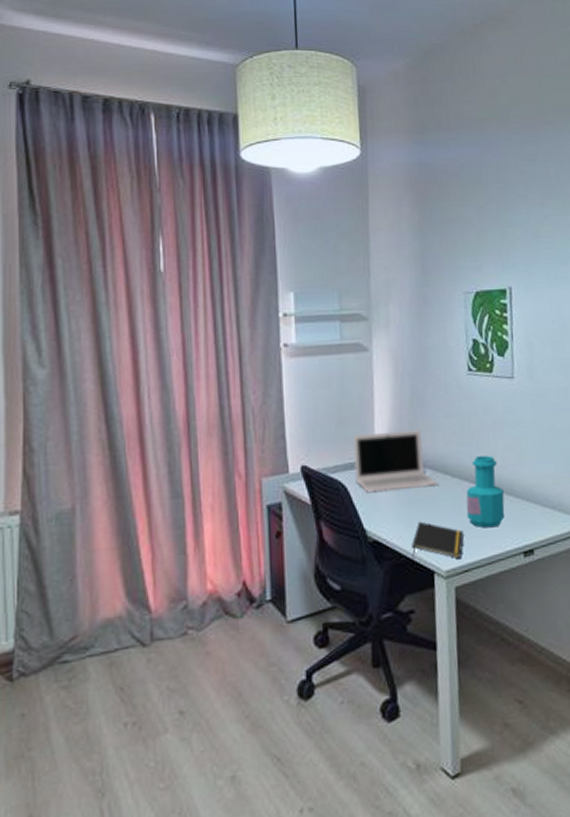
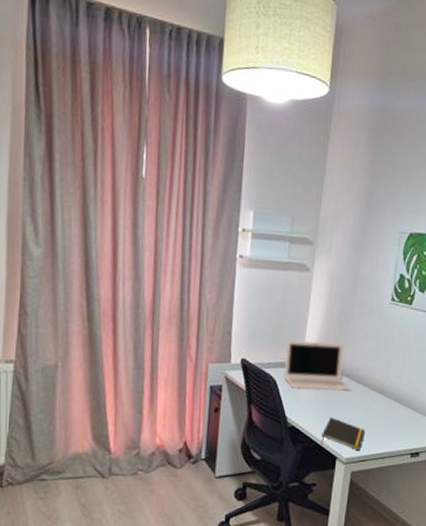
bottle: present [466,455,505,528] -> none [369,372,403,431]

